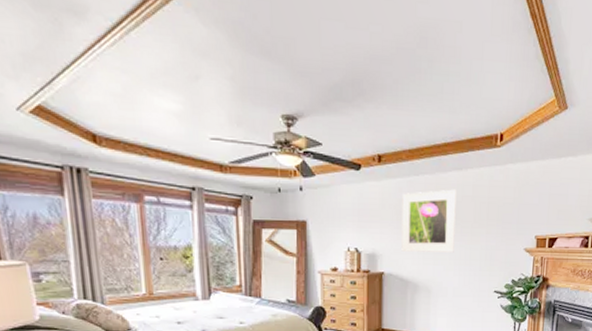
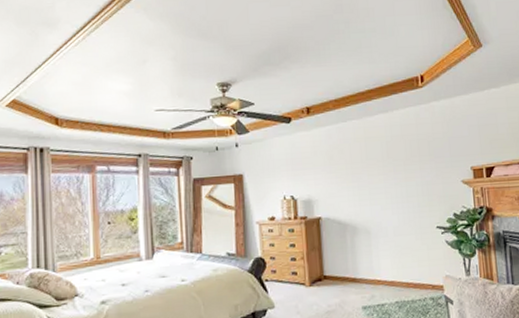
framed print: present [401,189,456,252] -> none [332,130,390,195]

